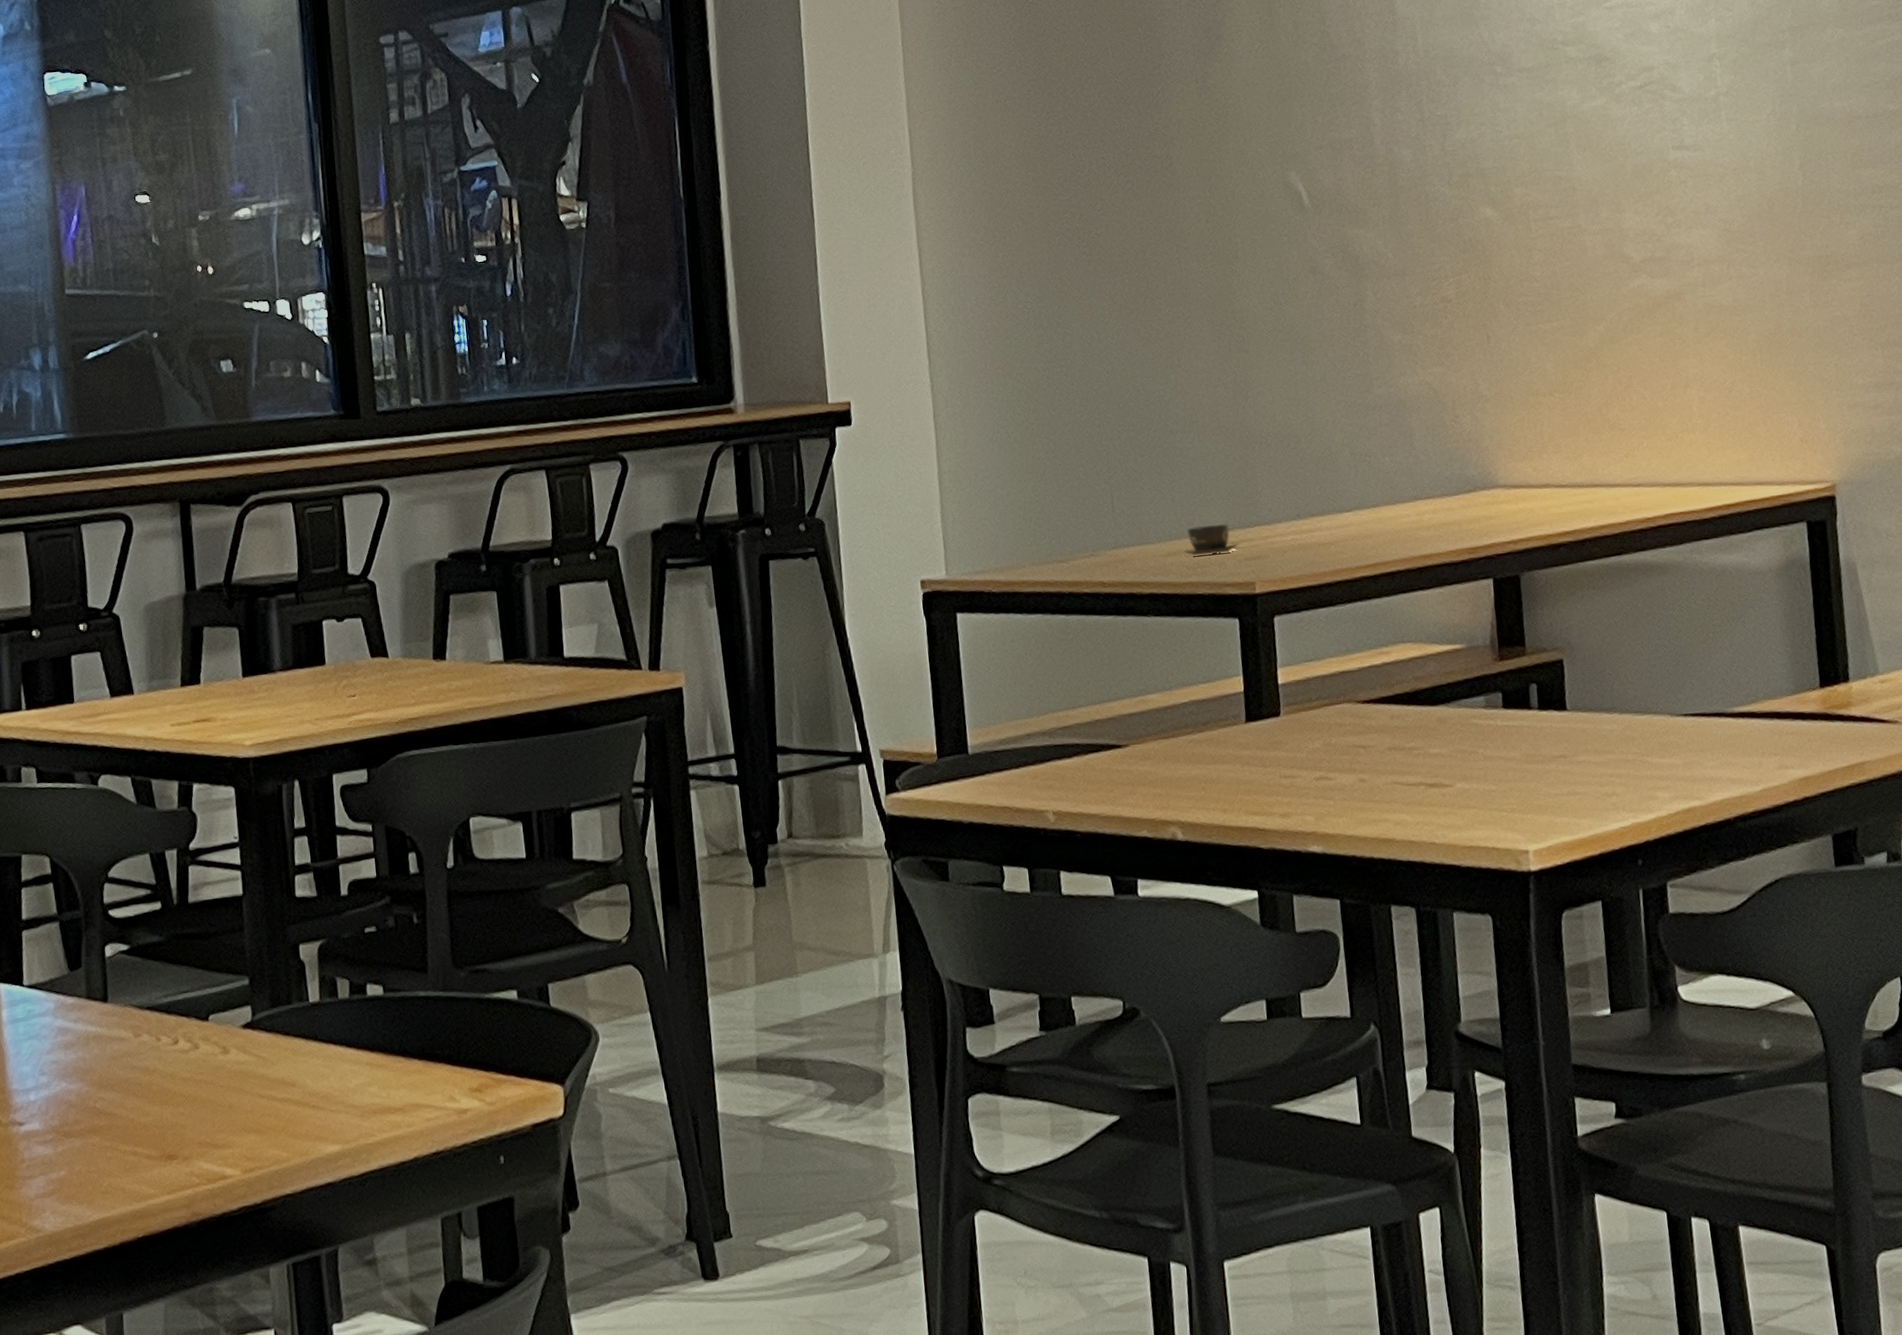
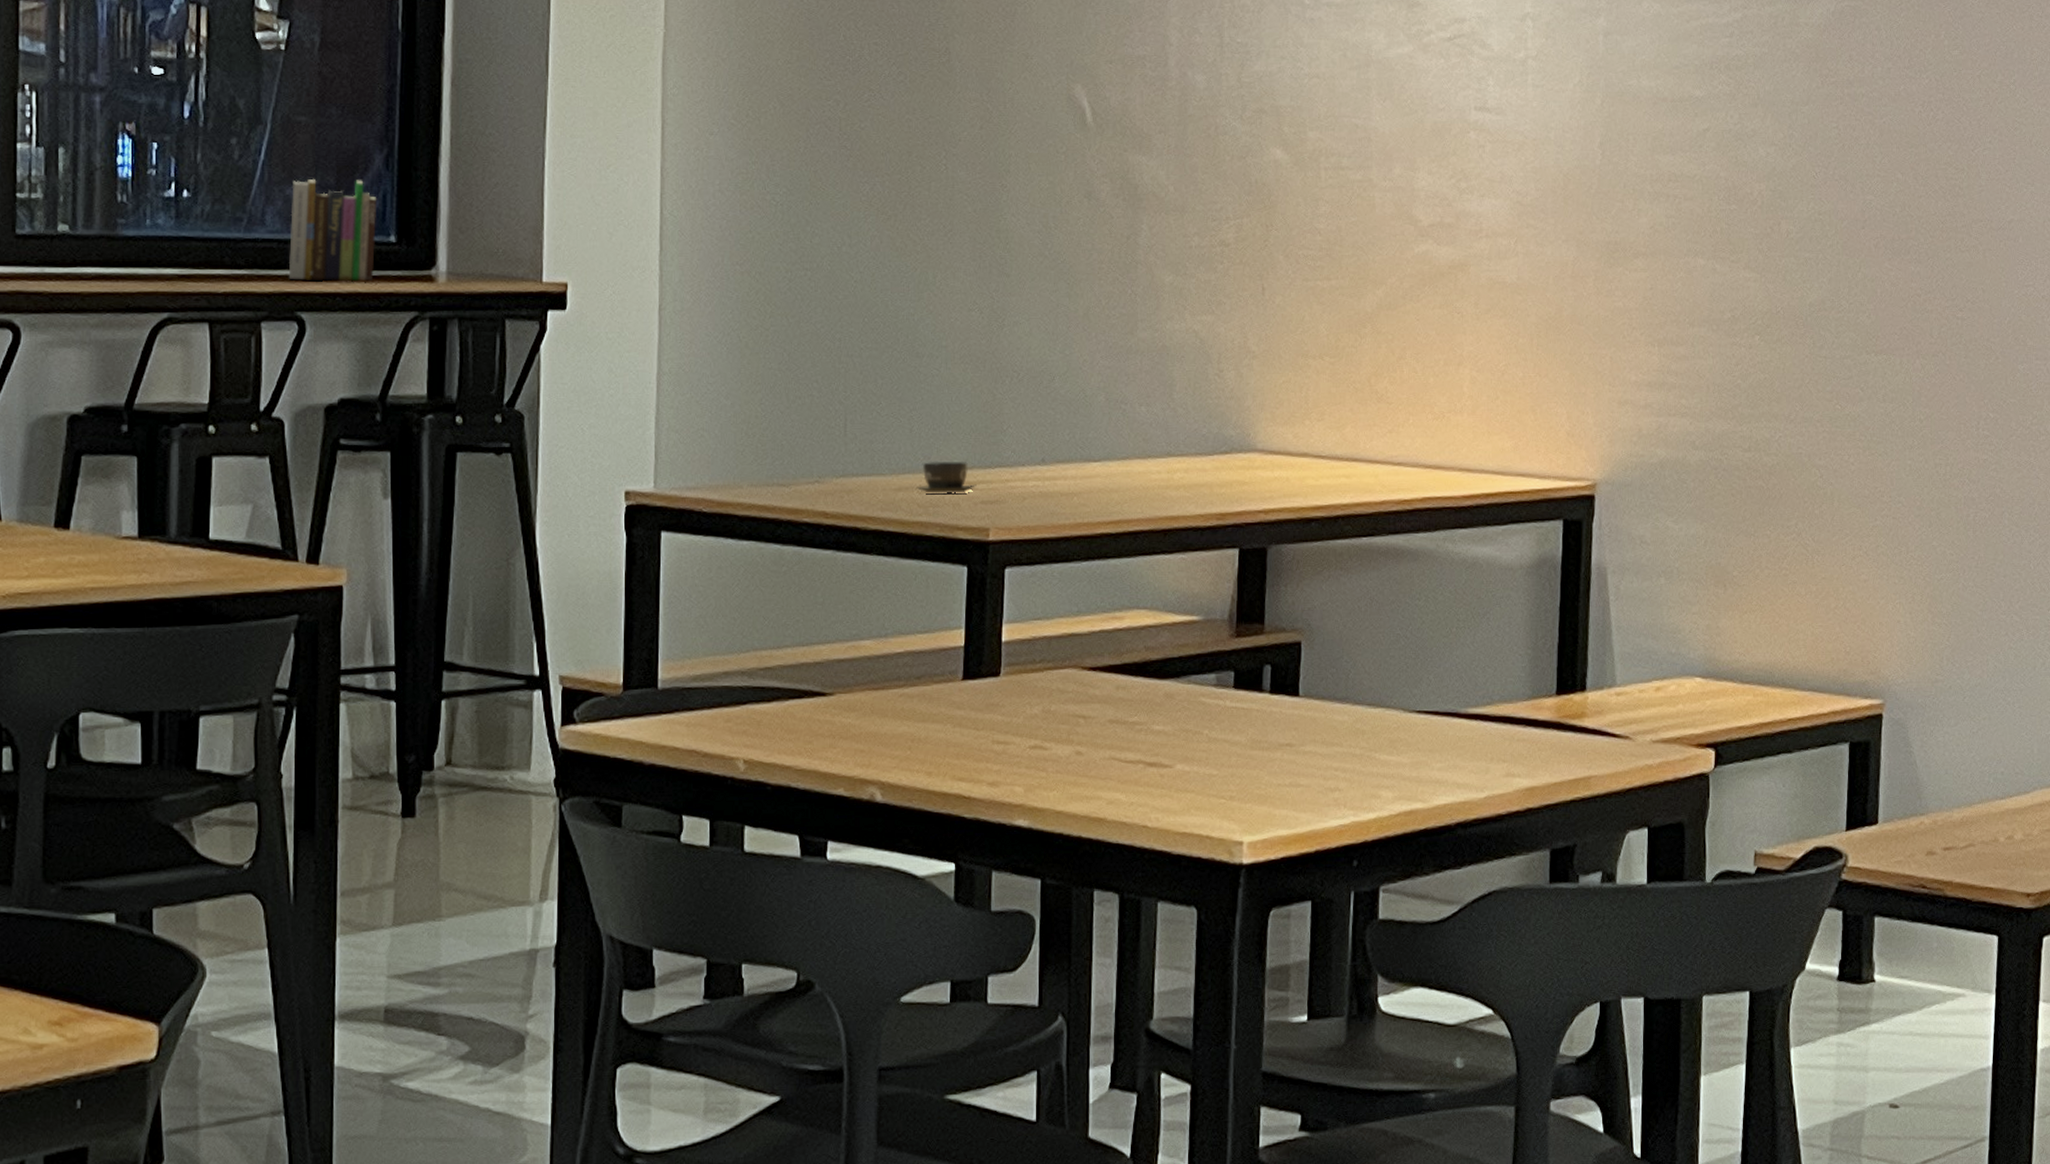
books: none [604,332,682,426] -> present [289,179,377,283]

